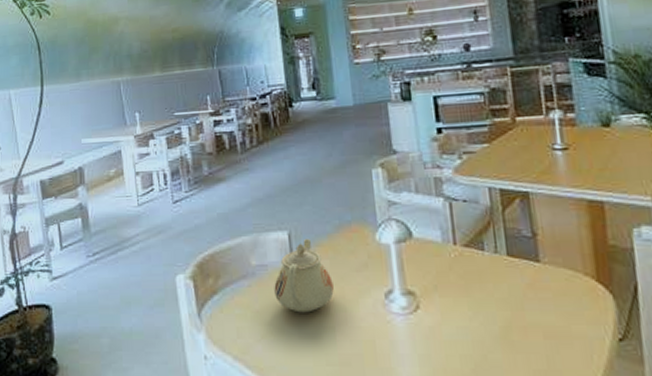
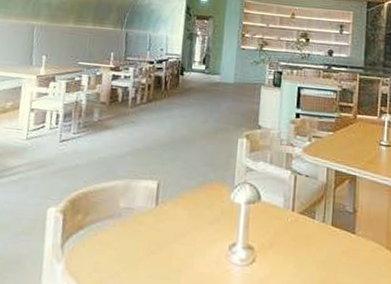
teapot: present [274,238,334,313] -> none [135,189,188,256]

